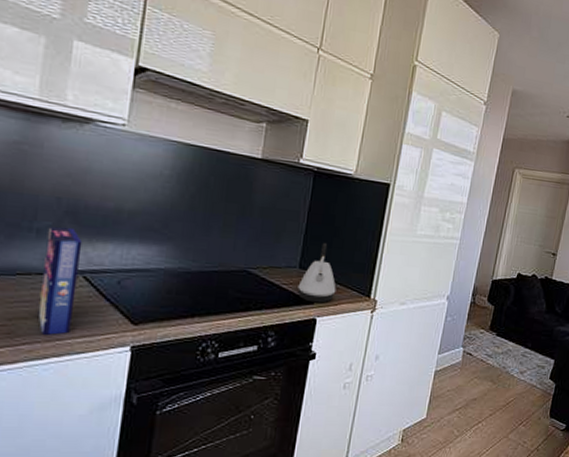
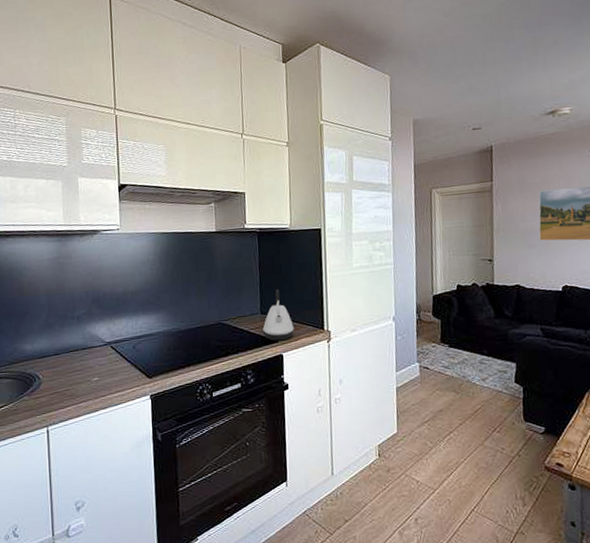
cereal box: present [38,226,83,335] -> none [84,311,109,394]

